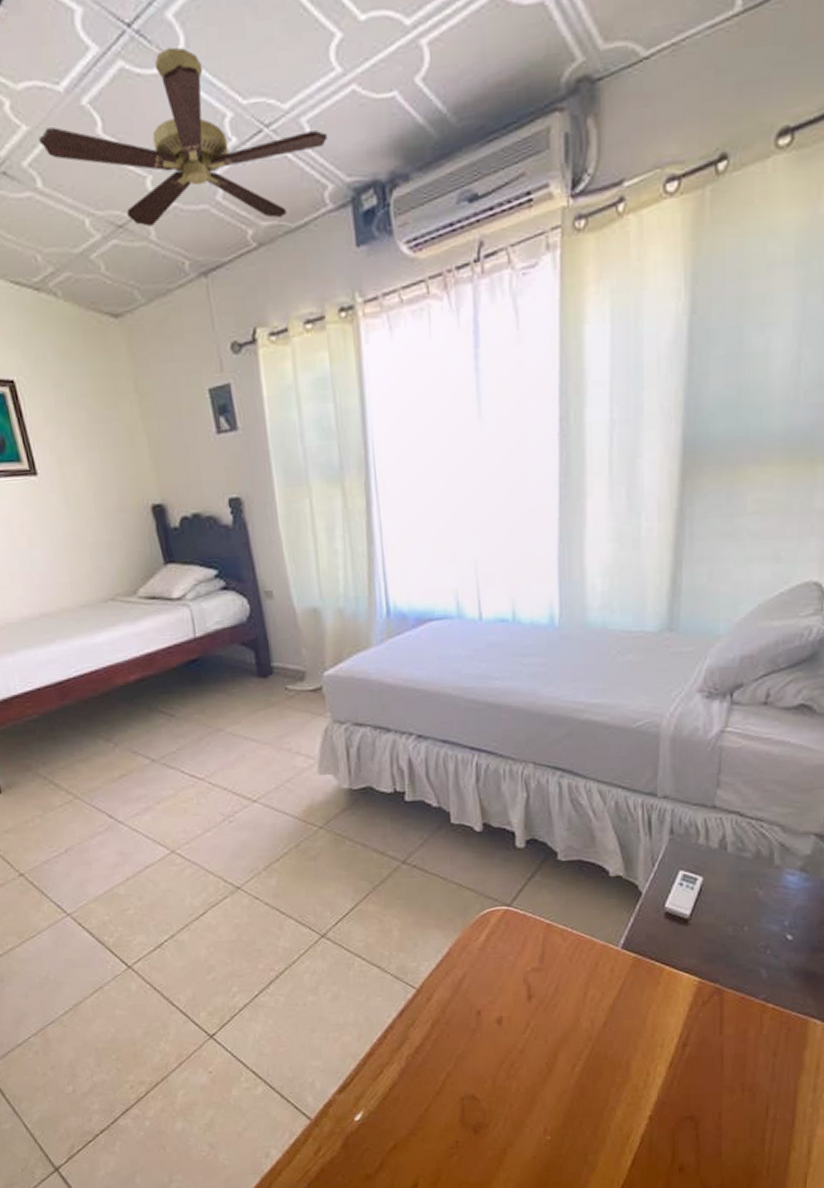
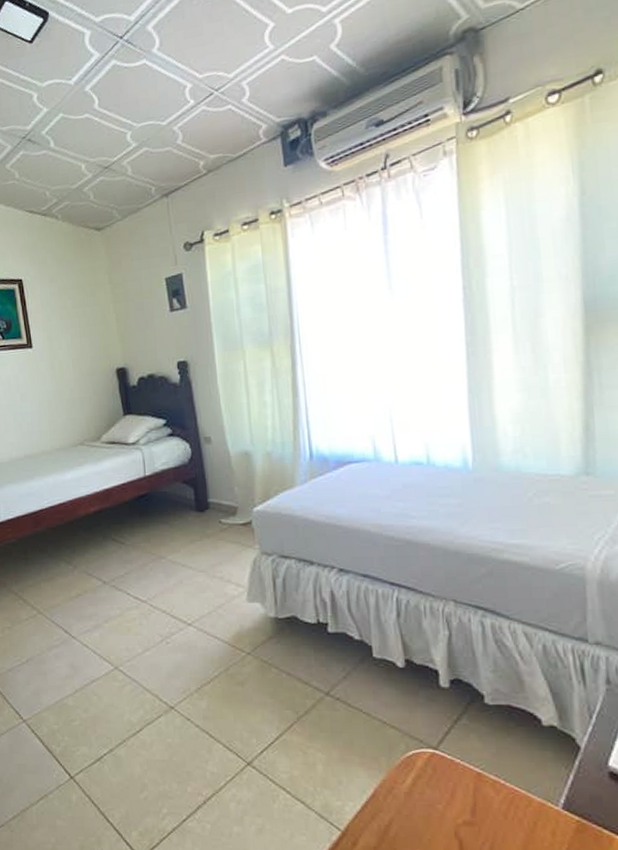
ceiling fan: present [39,47,328,227] -> none [54,47,263,166]

